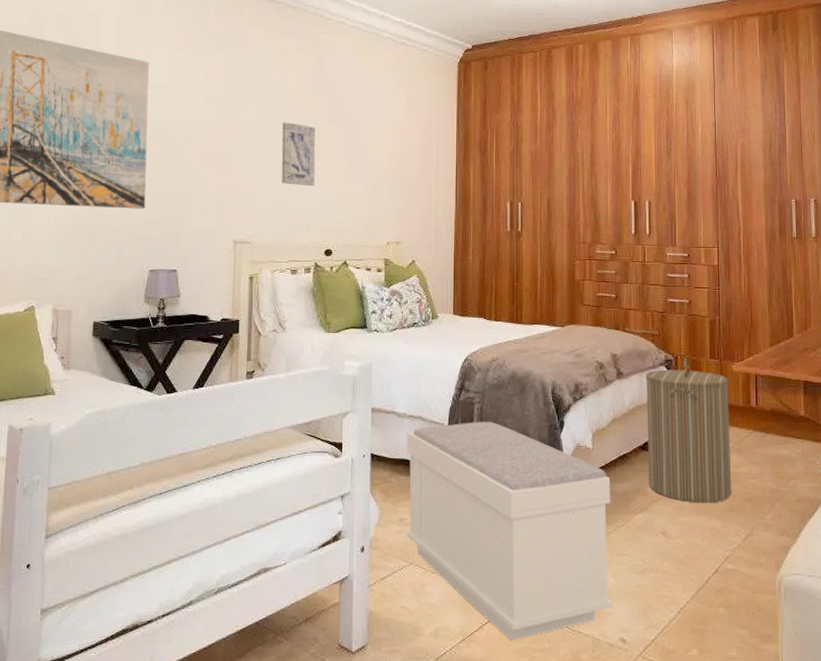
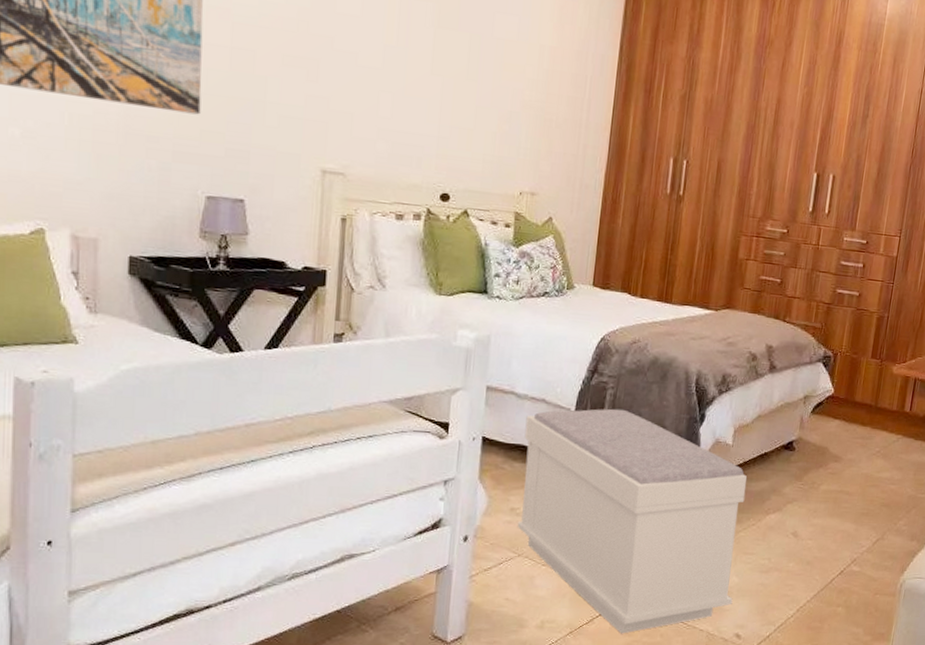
wall art: present [281,122,316,187] -> none [389,19,437,111]
laundry hamper: present [645,357,732,503] -> none [786,354,886,507]

